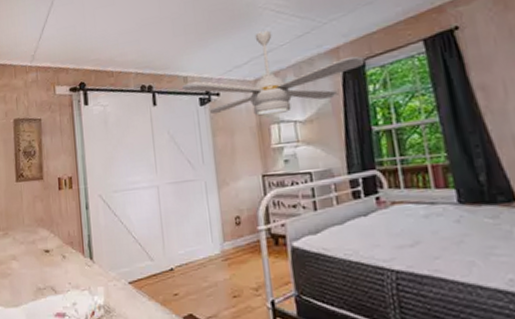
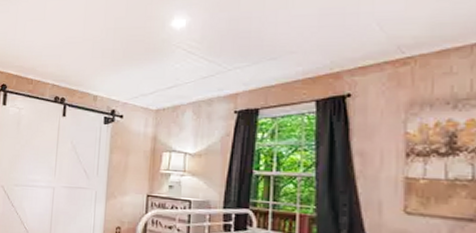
ceiling fan: present [181,30,365,116] -> none [90,67,259,143]

